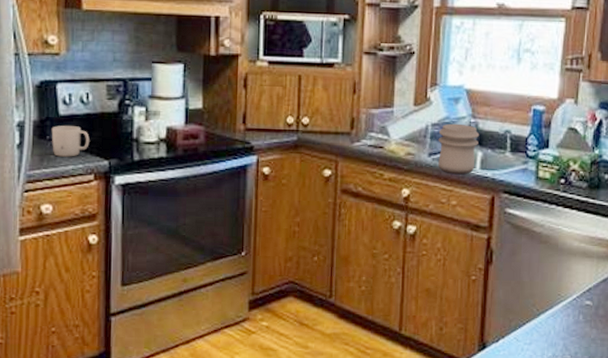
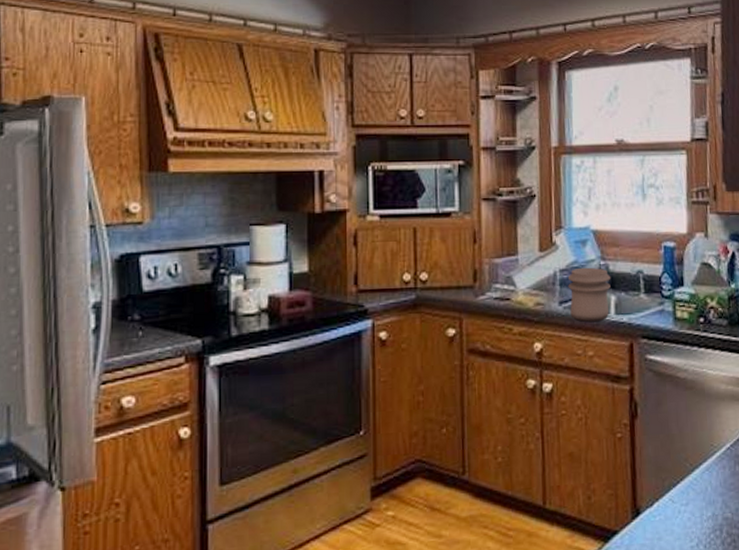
mug: present [51,126,90,157] -> none [133,302,179,339]

